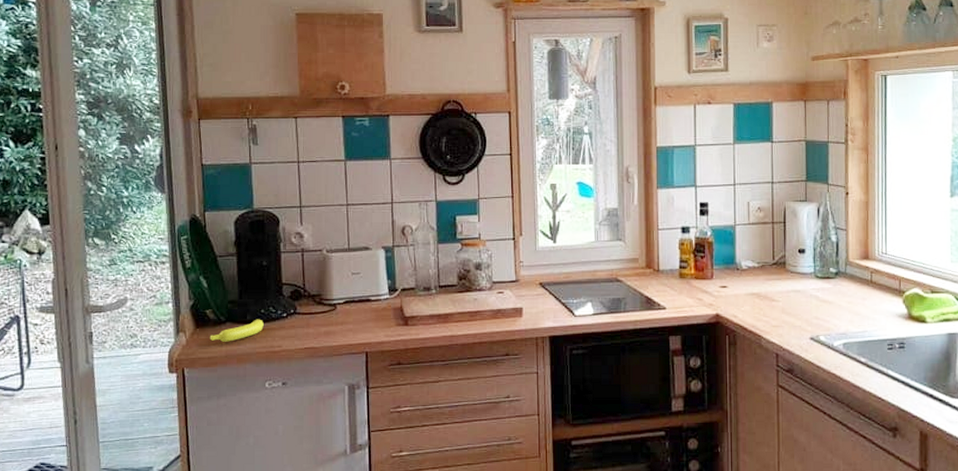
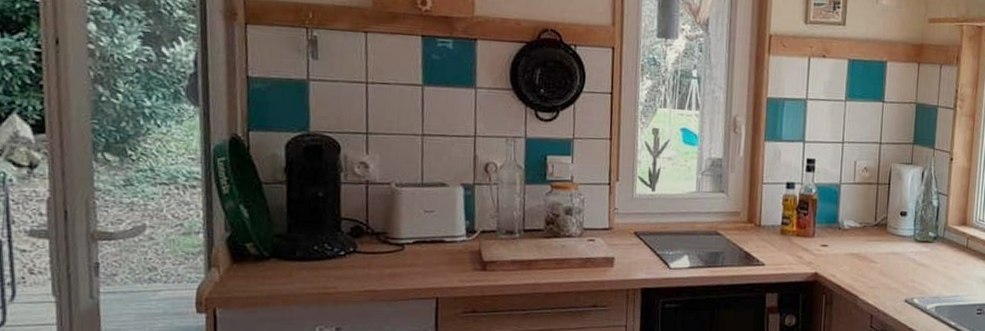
banana: present [209,319,264,342] -> none [249,256,317,281]

